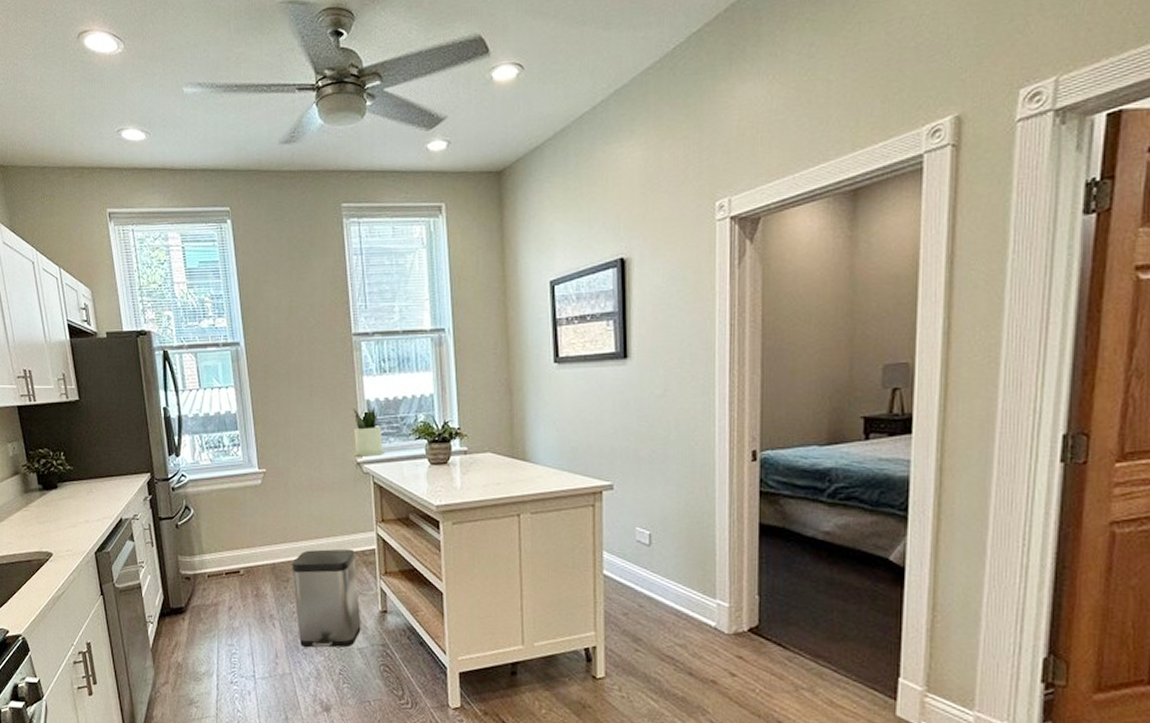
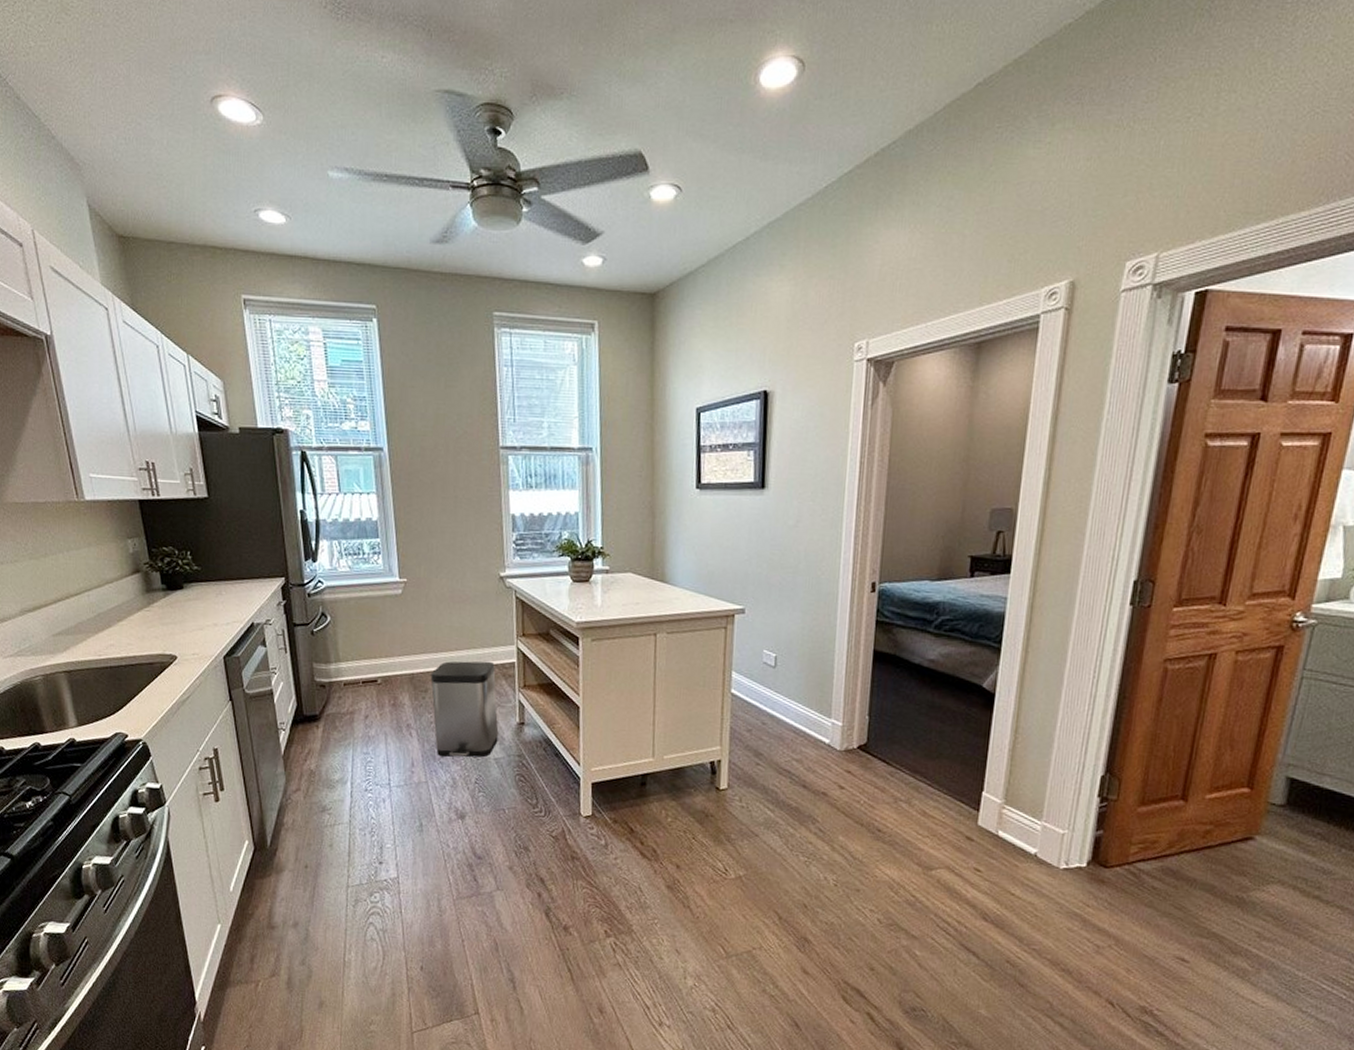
planter: present [352,406,386,458] -> none [496,521,529,572]

